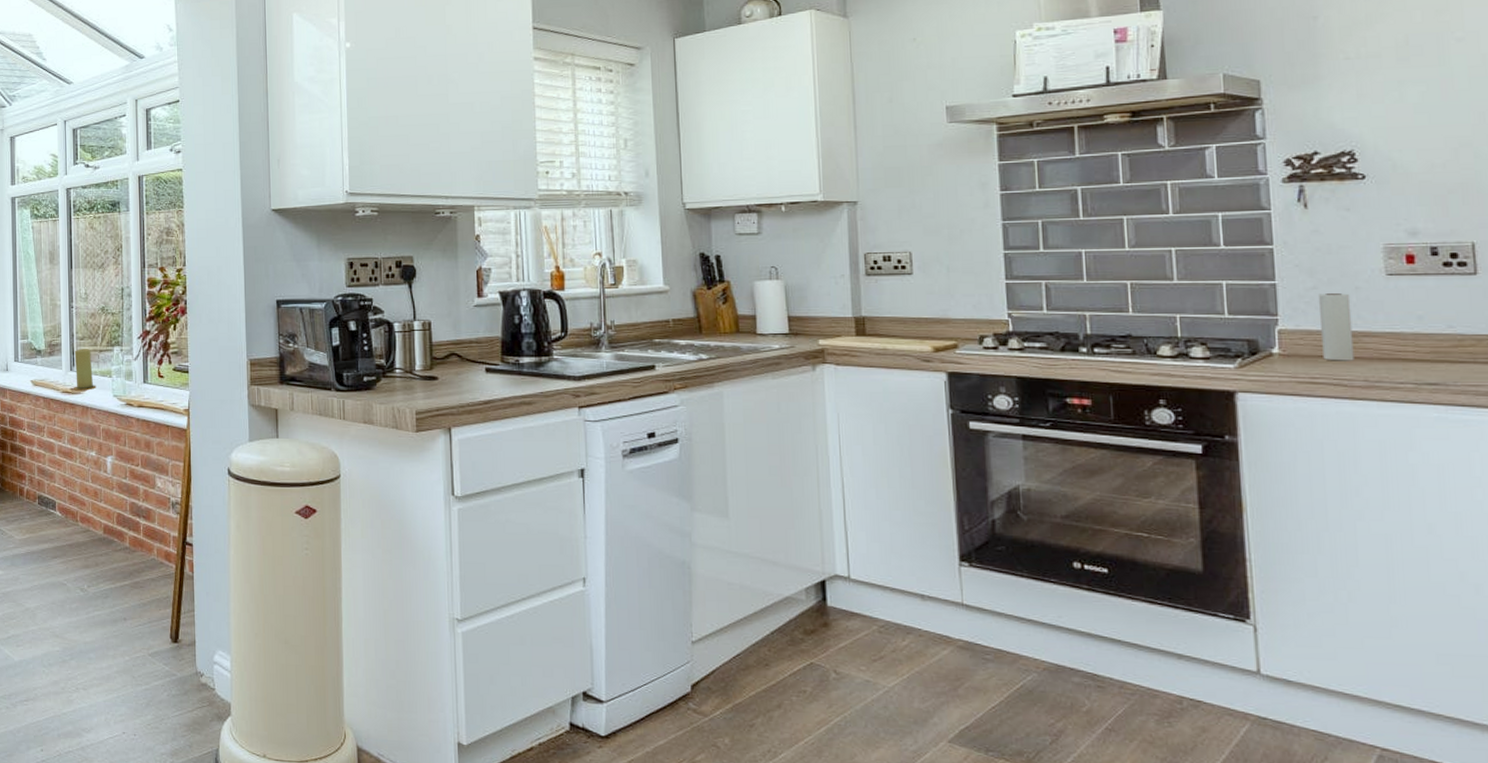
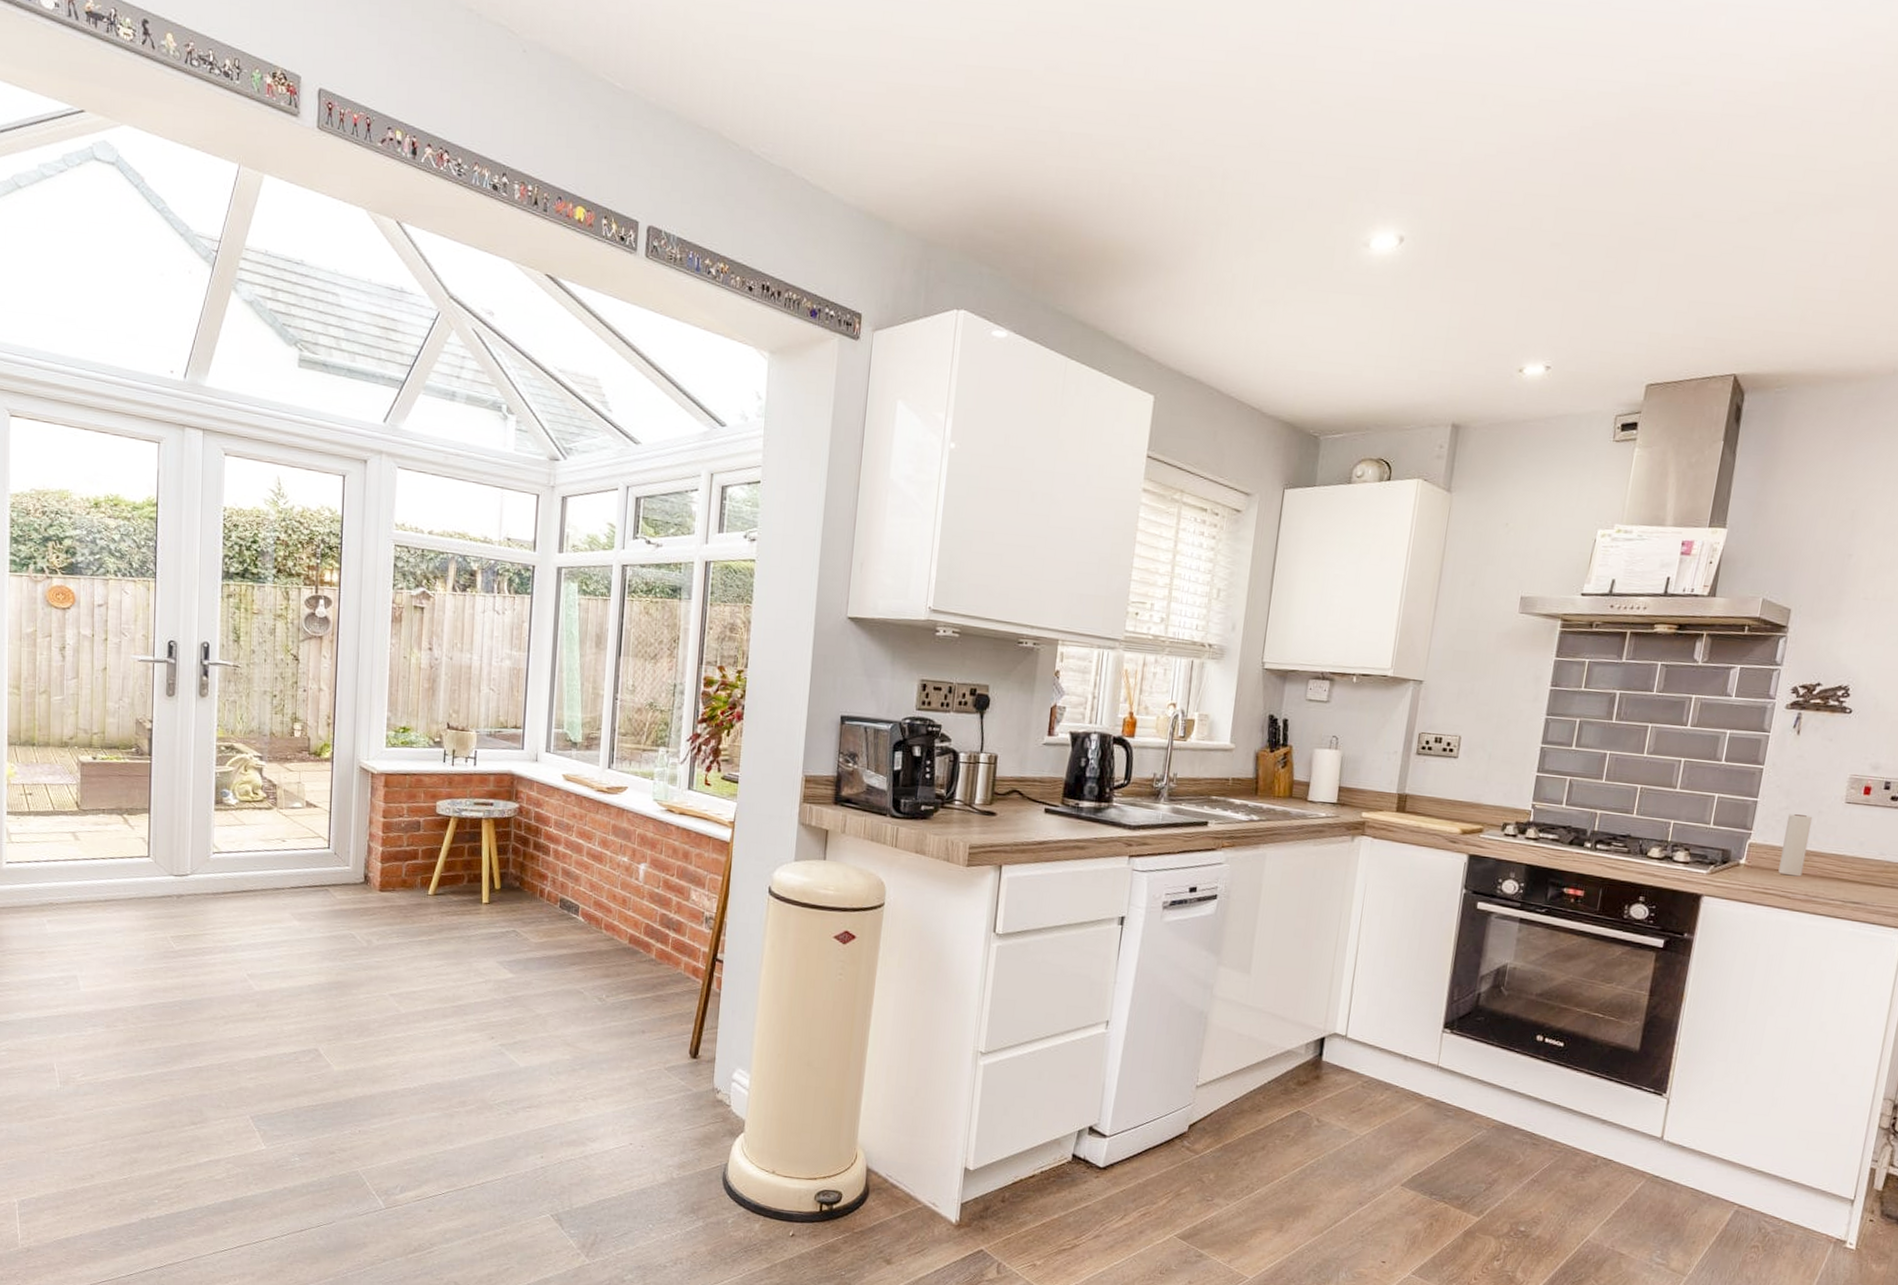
candle: present [74,349,96,391] -> none [610,745,636,791]

